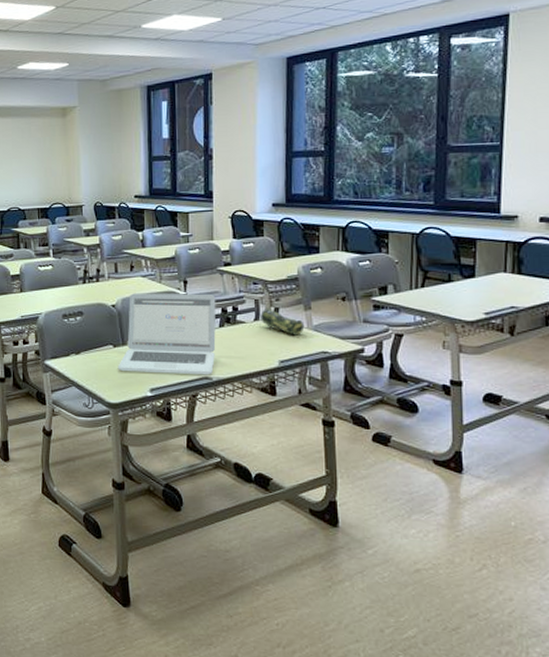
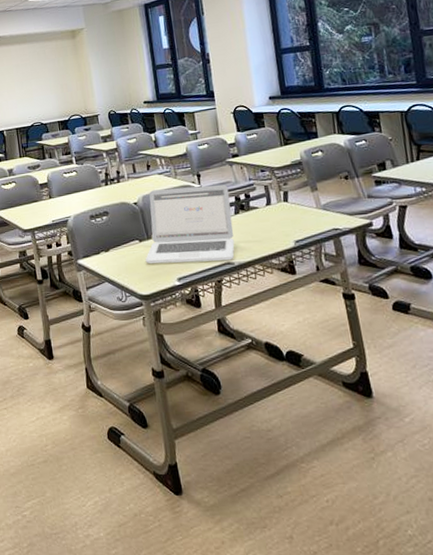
pencil case: present [261,309,305,336] -> none [271,193,314,216]

